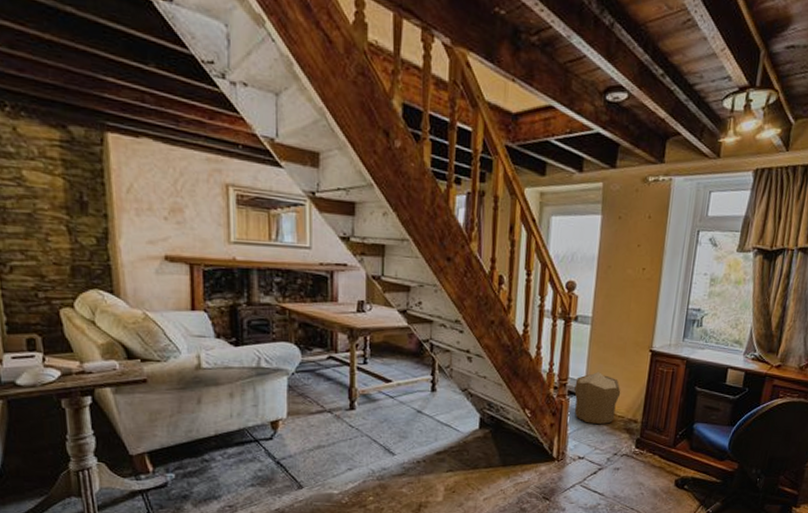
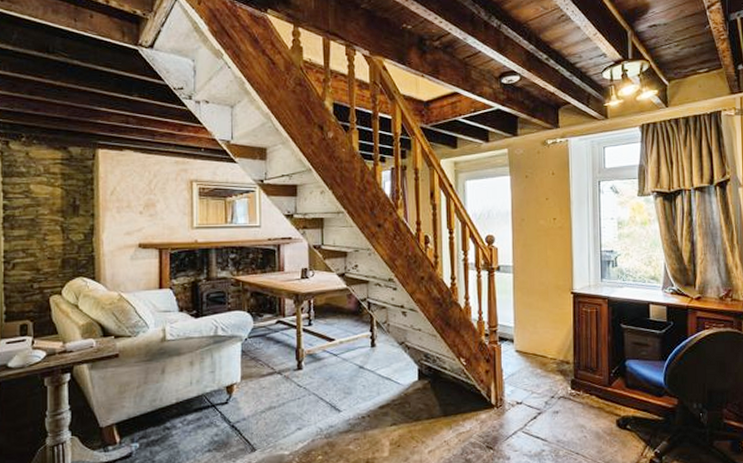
pouf: present [573,372,621,425] -> none [504,317,550,369]

